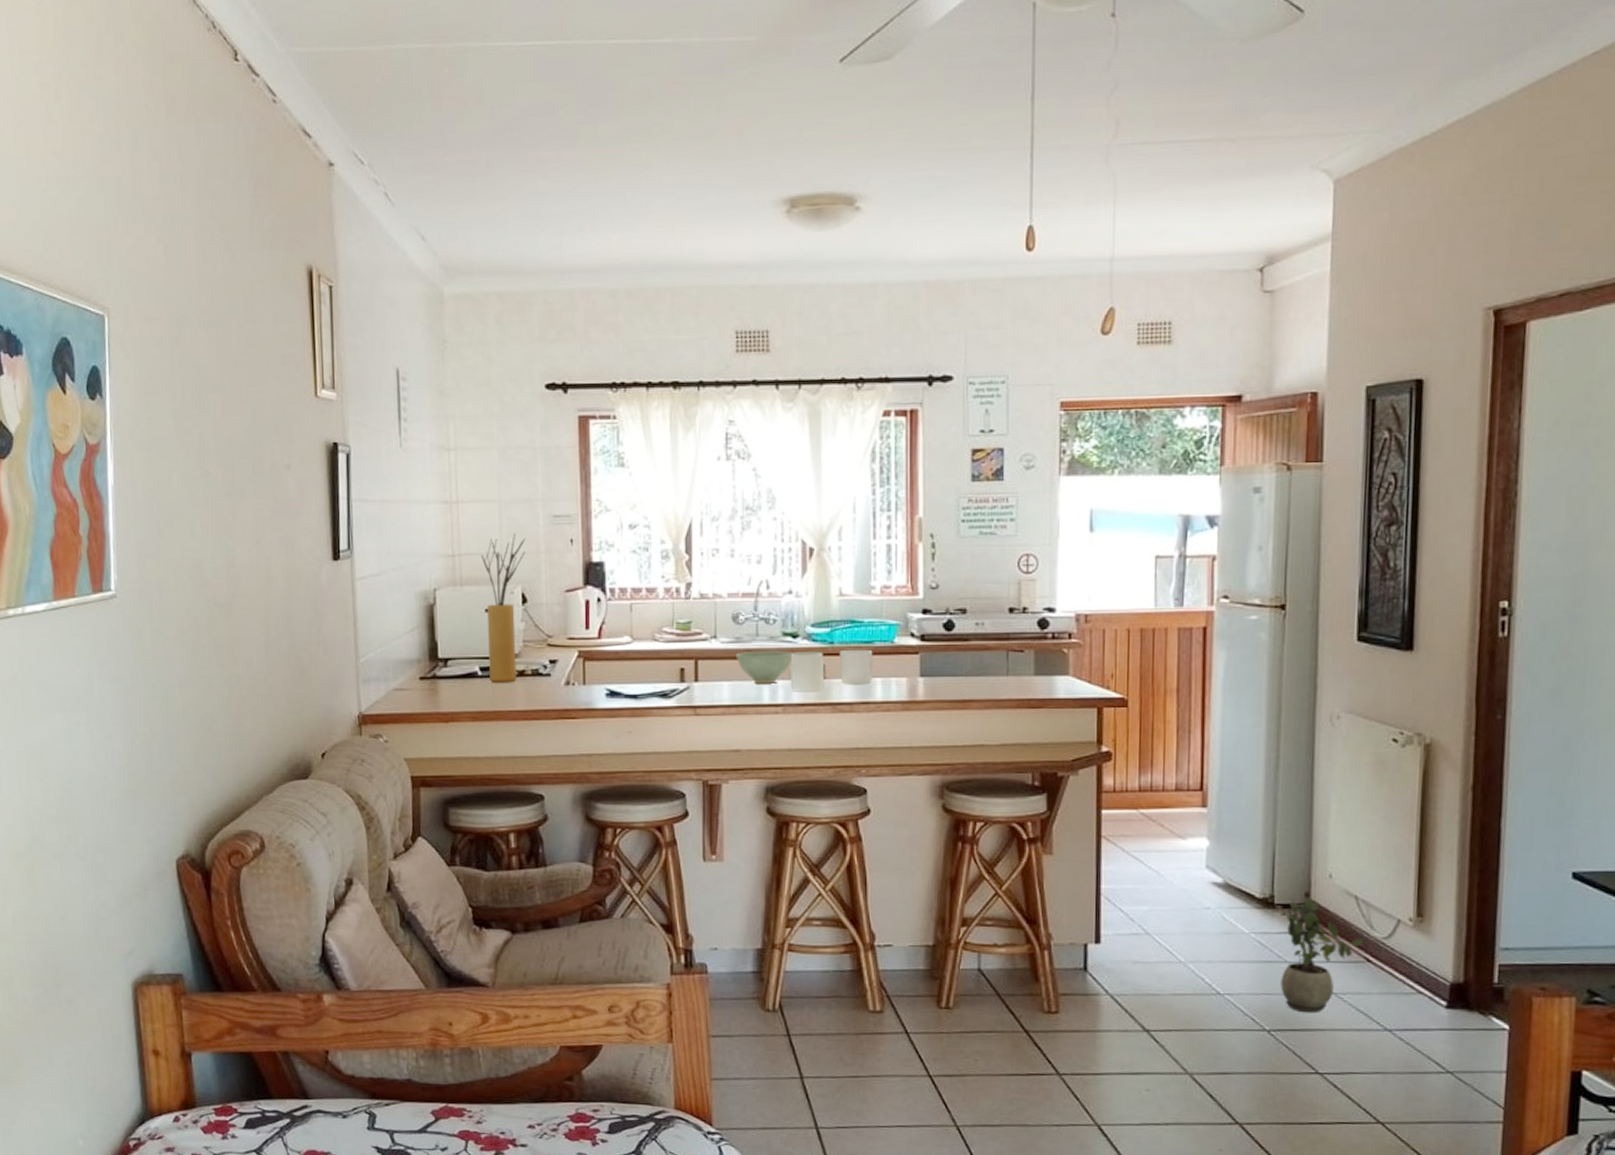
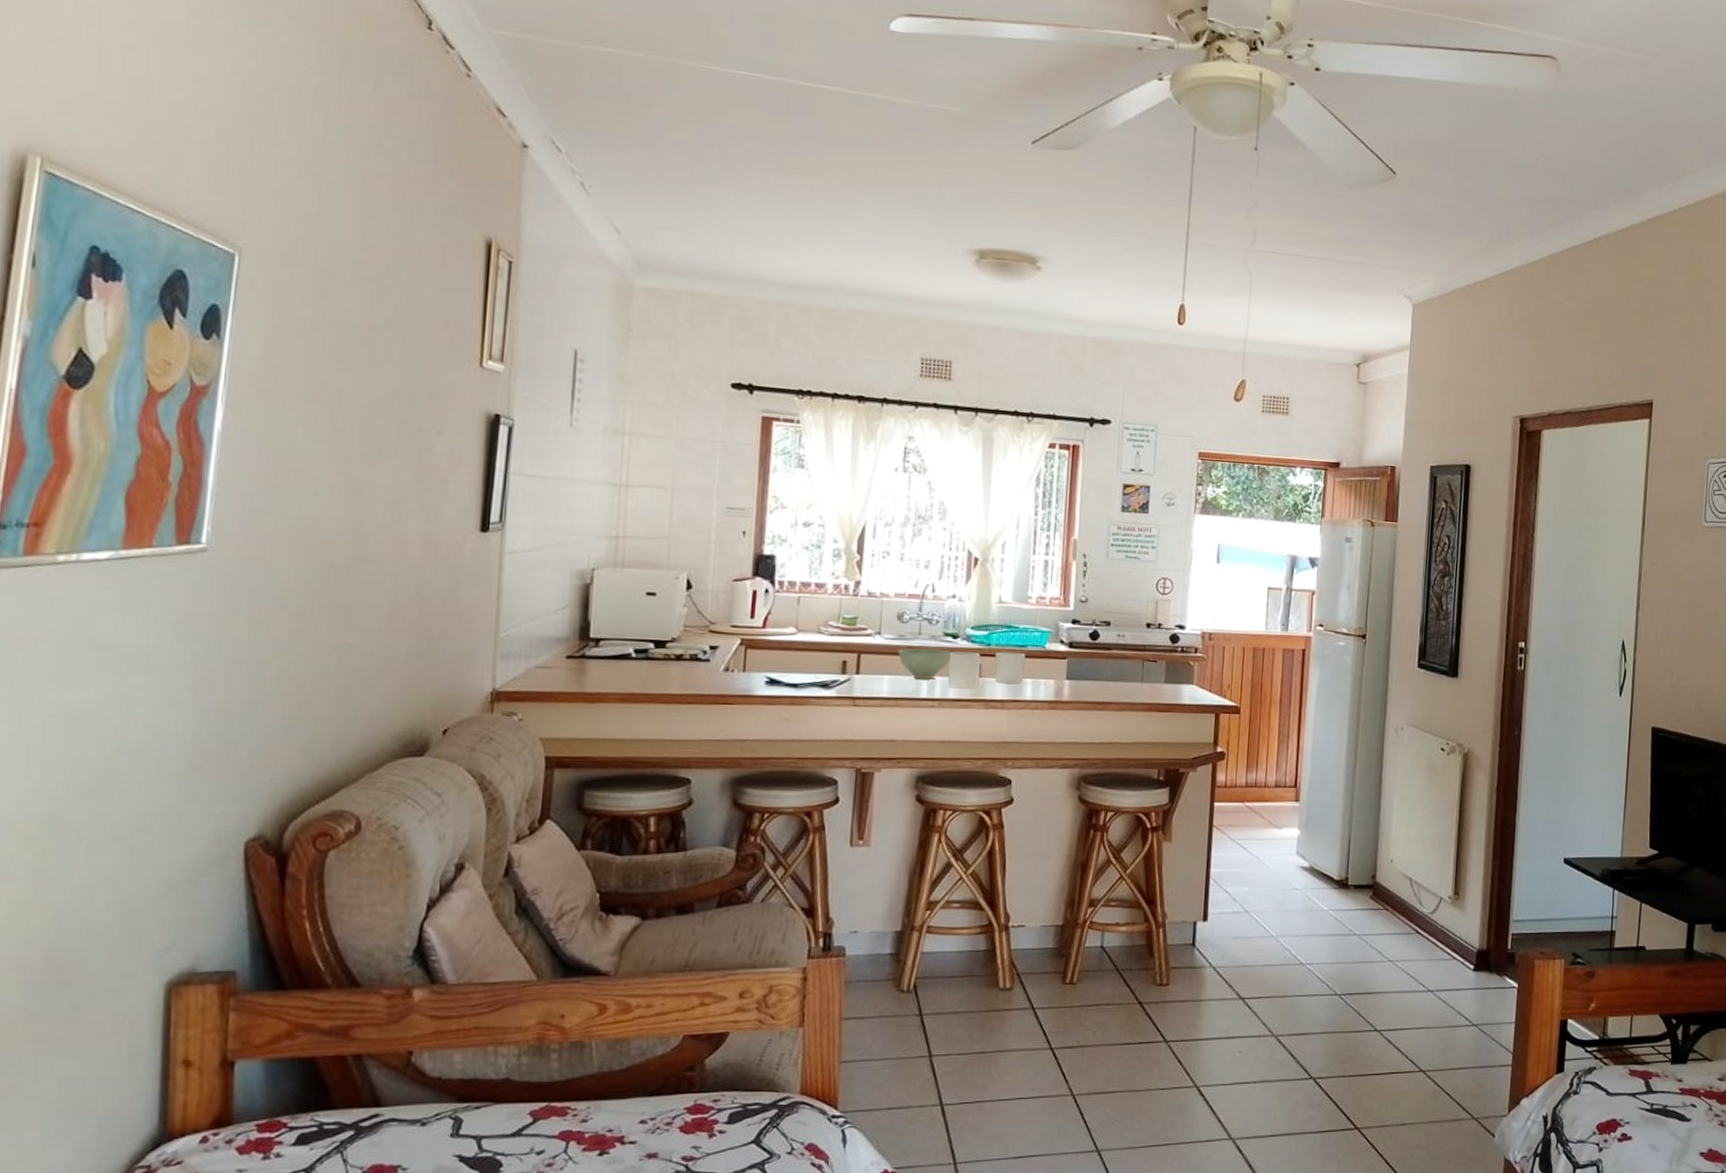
vase: present [480,533,525,684] -> none [644,520,696,667]
potted plant: present [1280,897,1364,1013] -> none [1350,879,1415,979]

